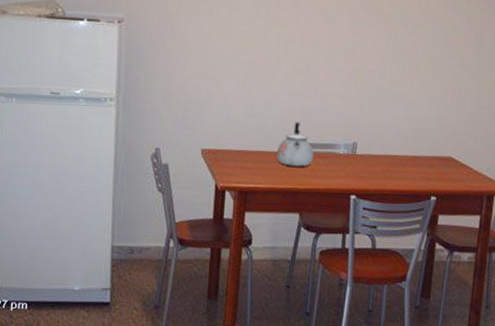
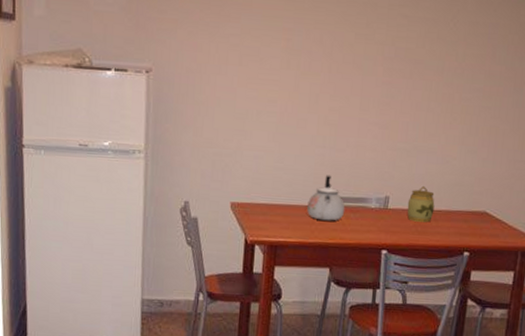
jar: none [374,131,402,168] -> present [407,185,435,223]

